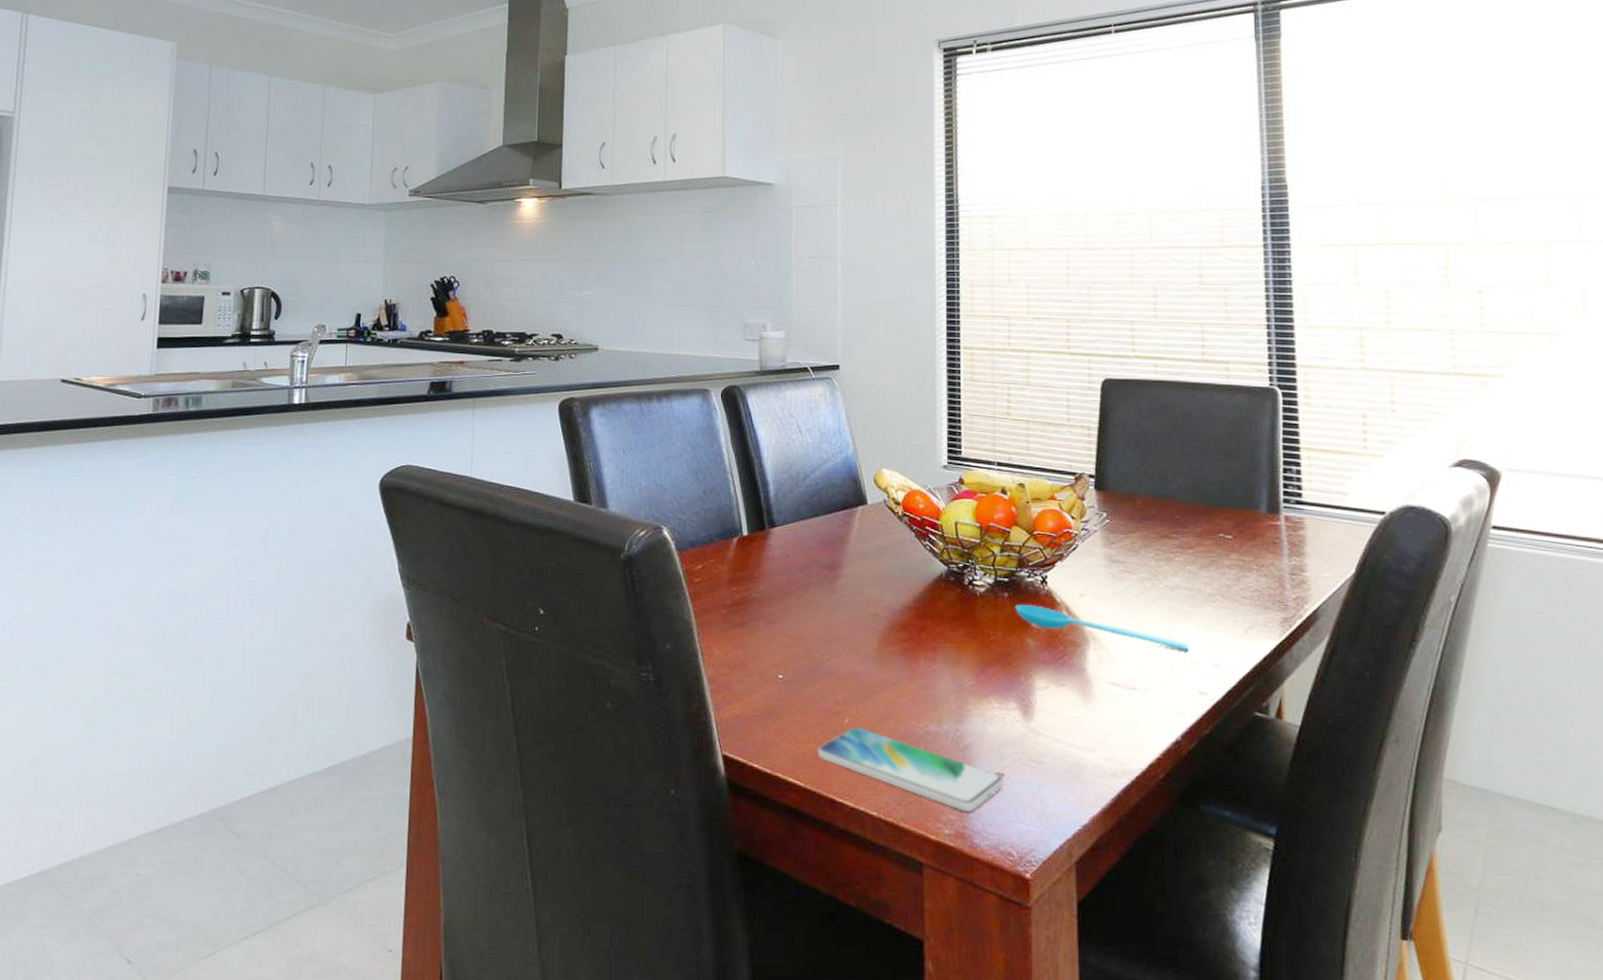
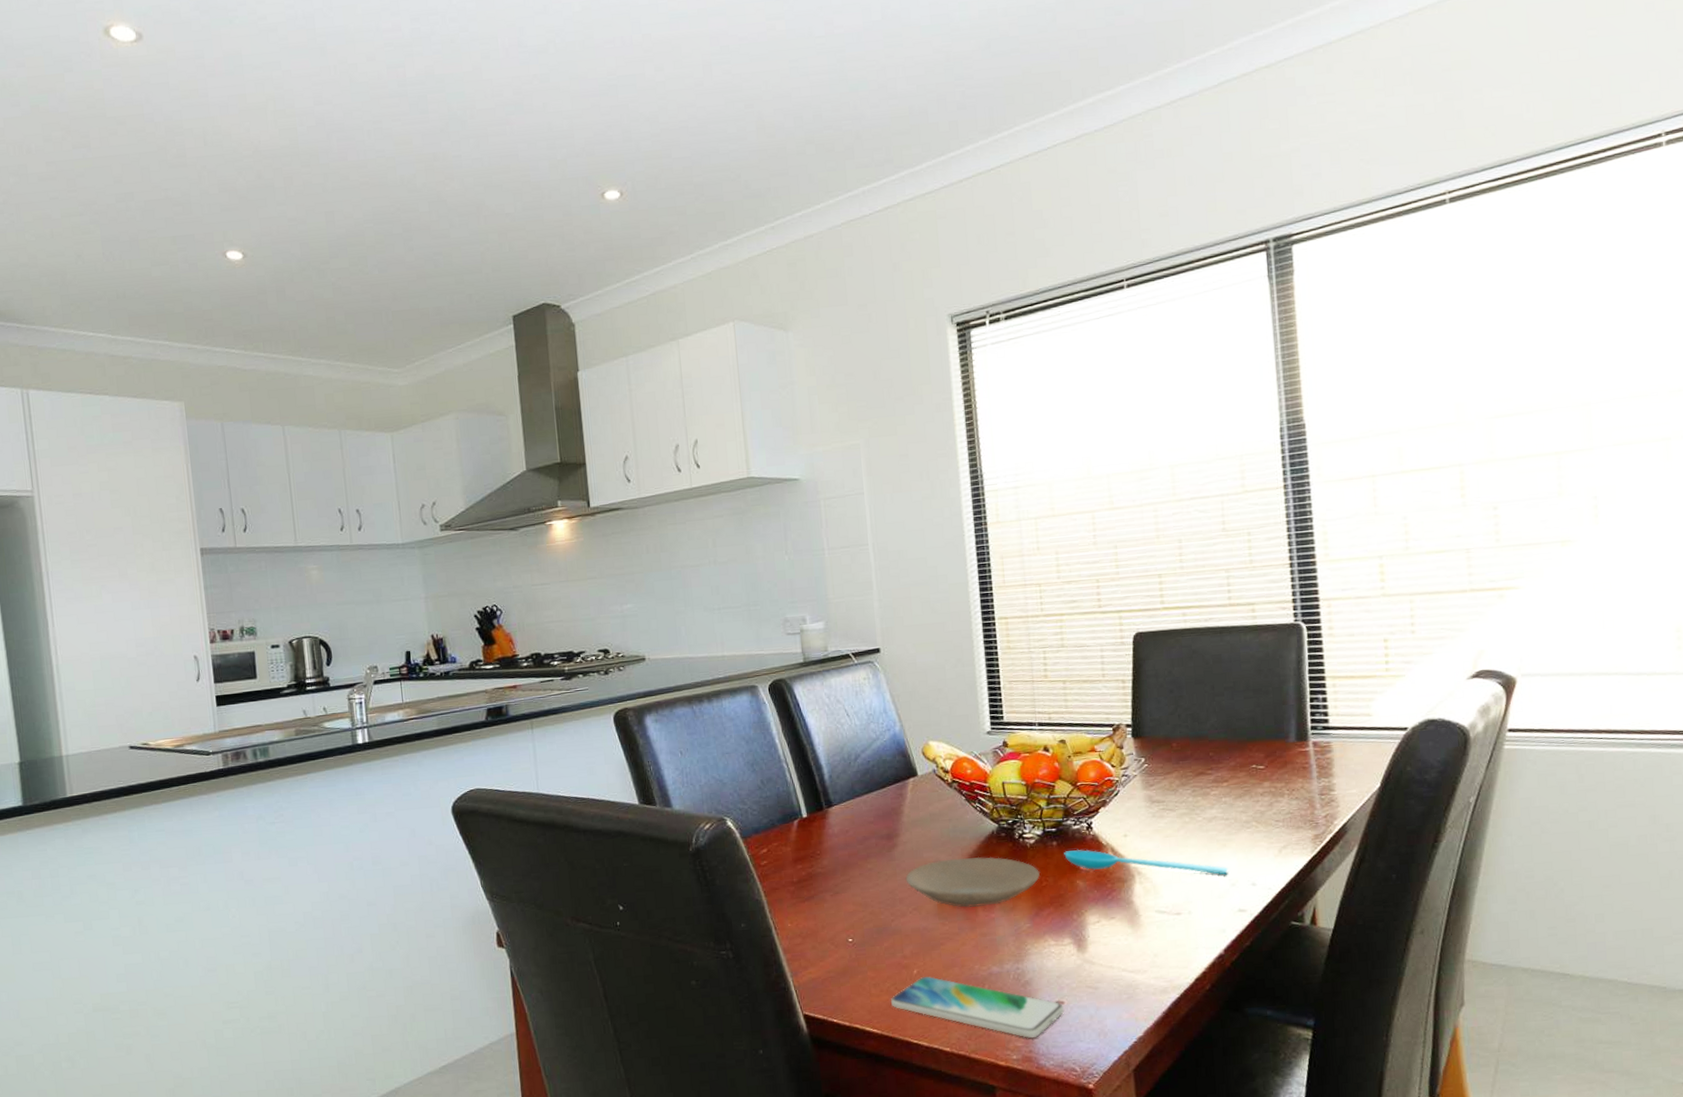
plate: none [845,599,989,656] -> present [905,856,1041,908]

